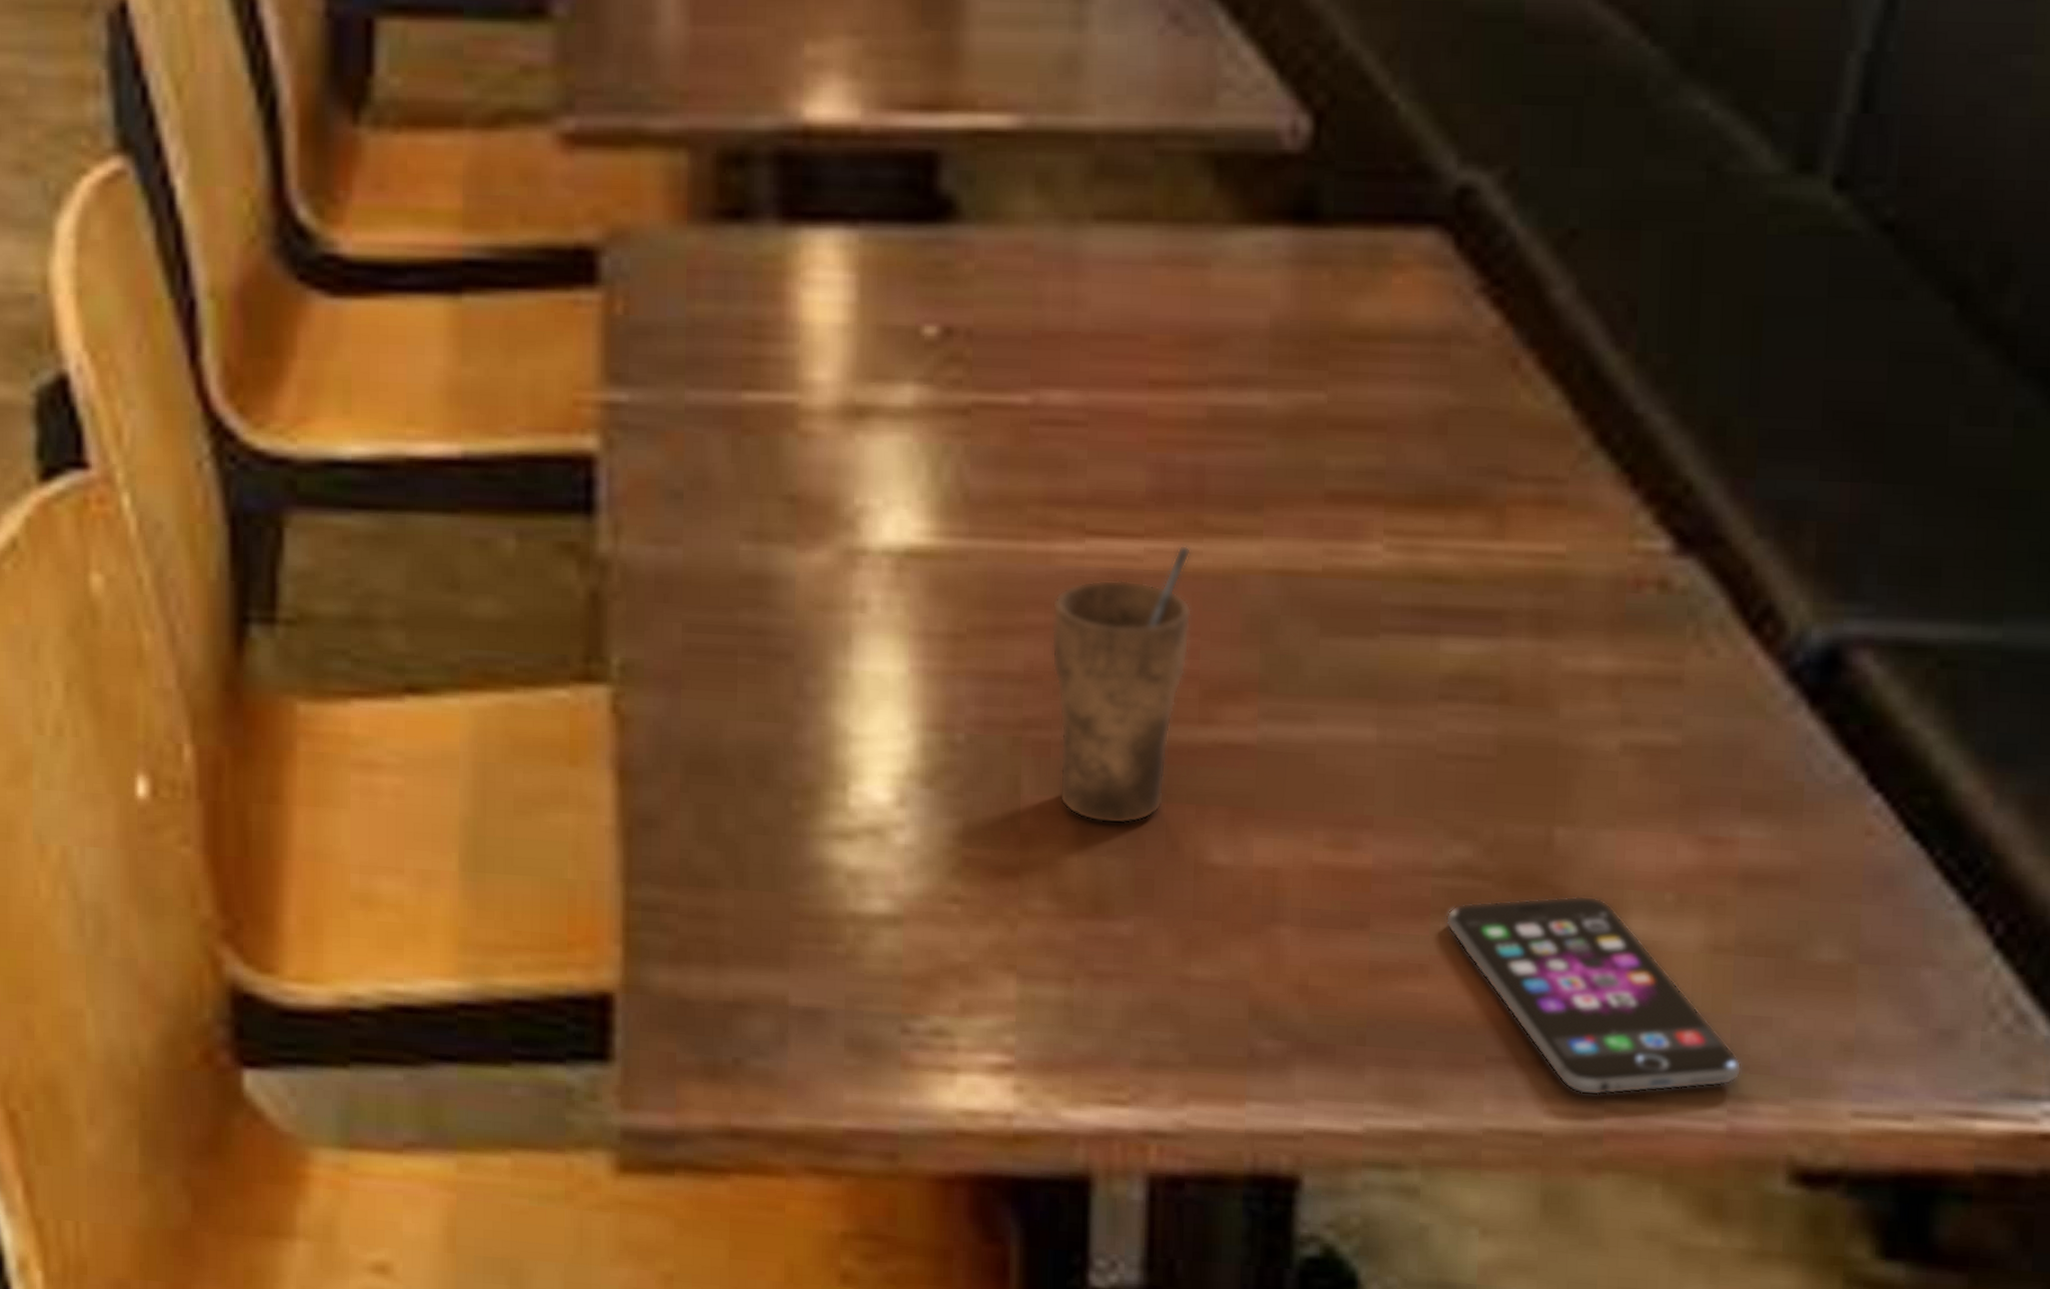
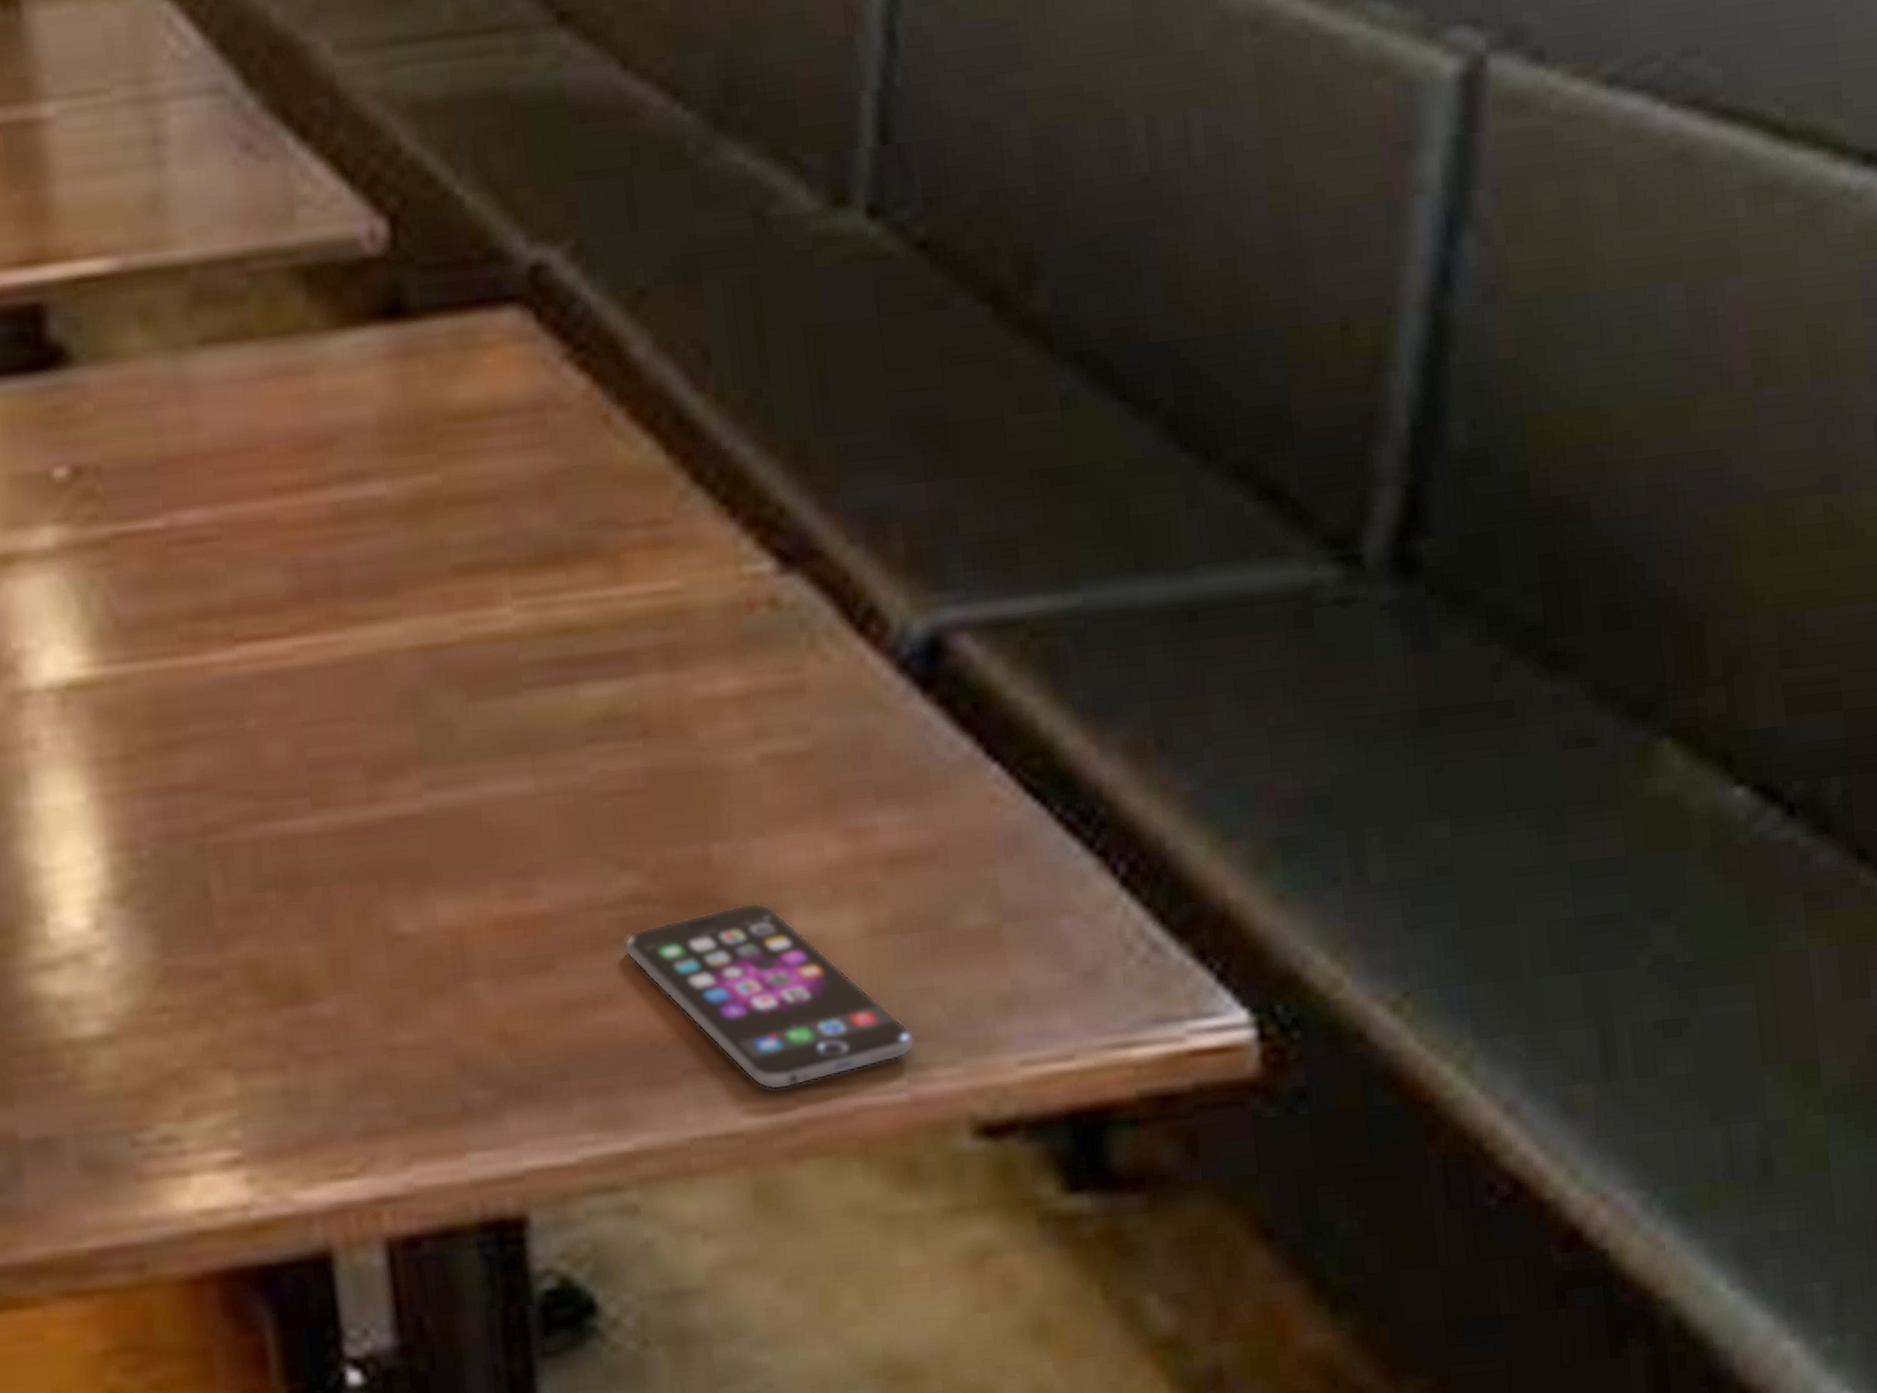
cup: present [1051,544,1193,825] -> none [213,636,349,913]

